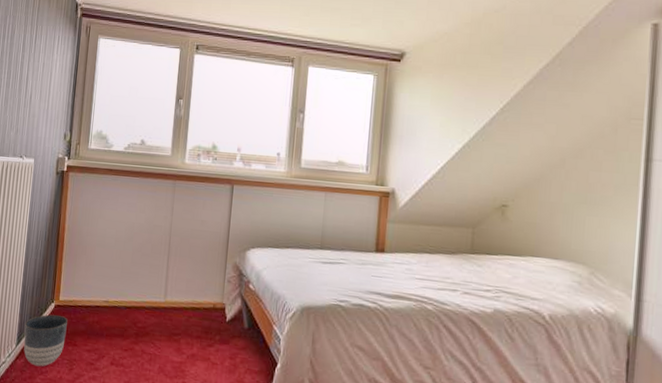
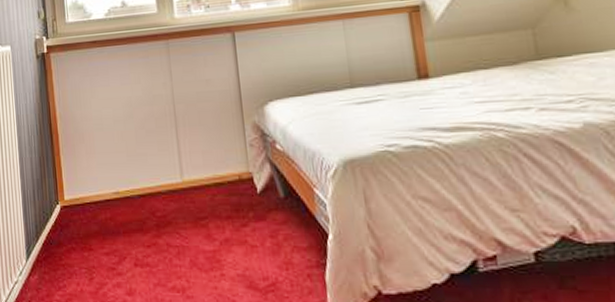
planter: present [24,314,68,367] -> none [31,218,79,282]

